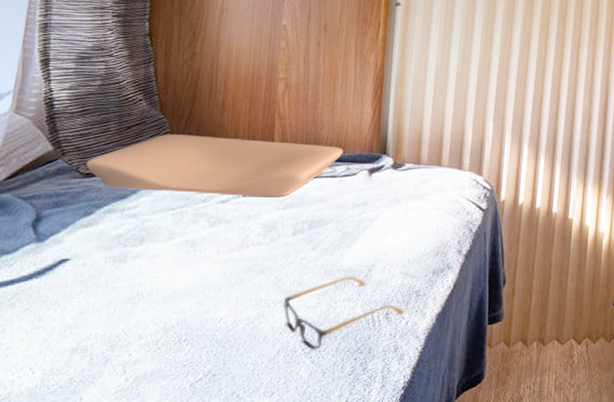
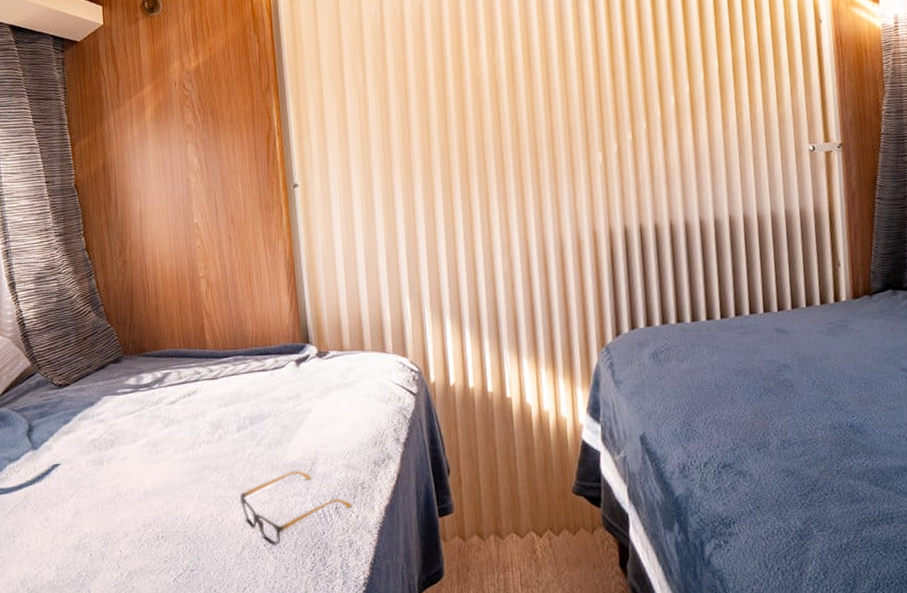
cushion: present [86,134,344,197] -> none [58,339,269,397]

